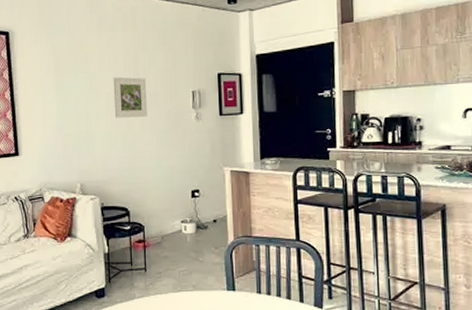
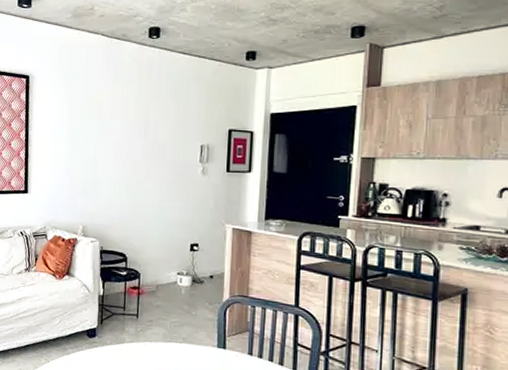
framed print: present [113,77,148,118] -> none [122,125,156,167]

